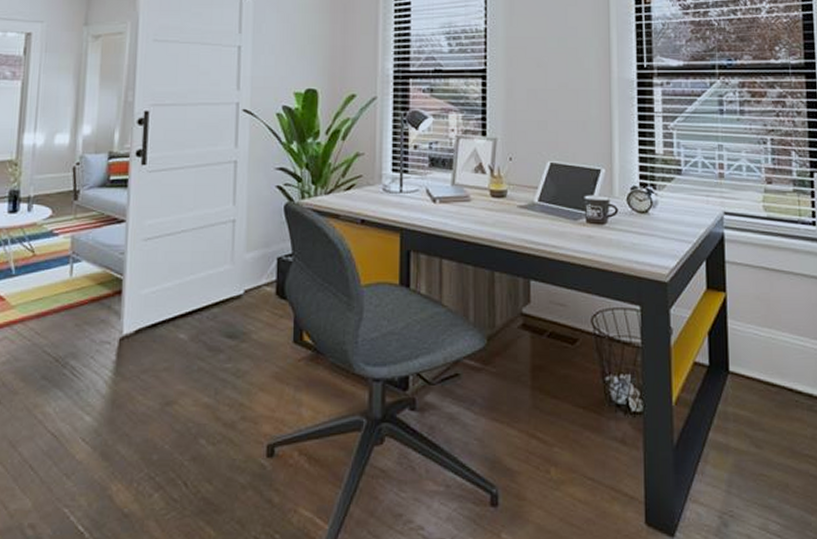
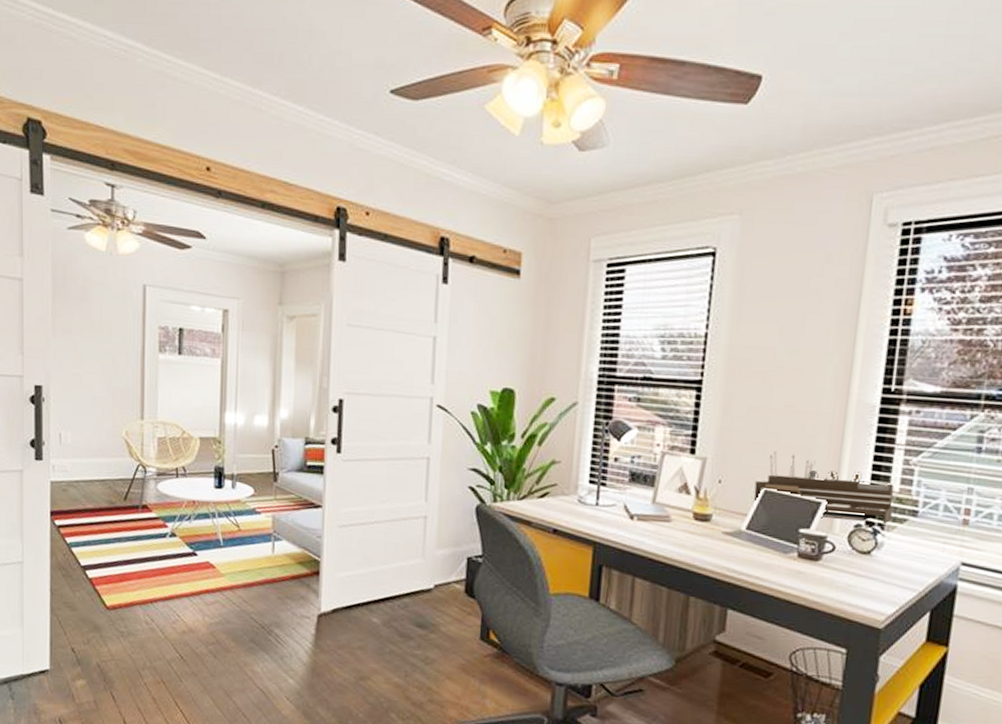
desk organizer: none [542,127,661,184] -> present [753,451,894,525]

